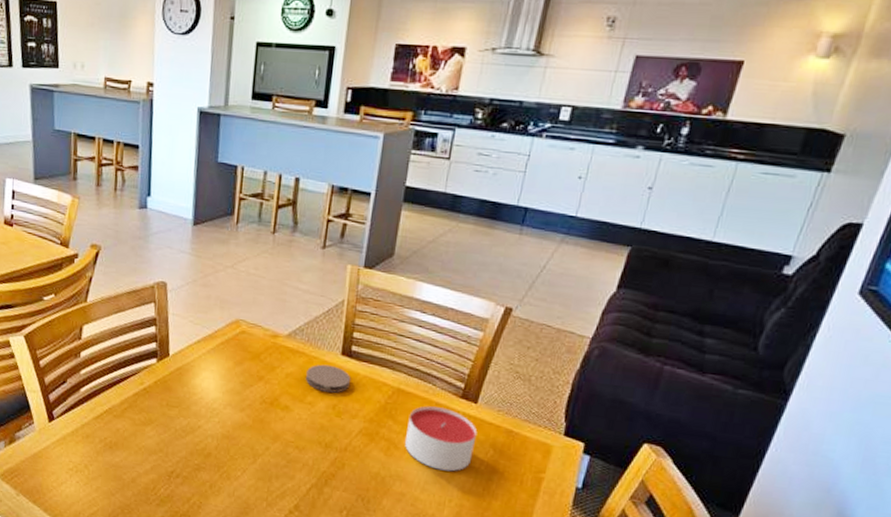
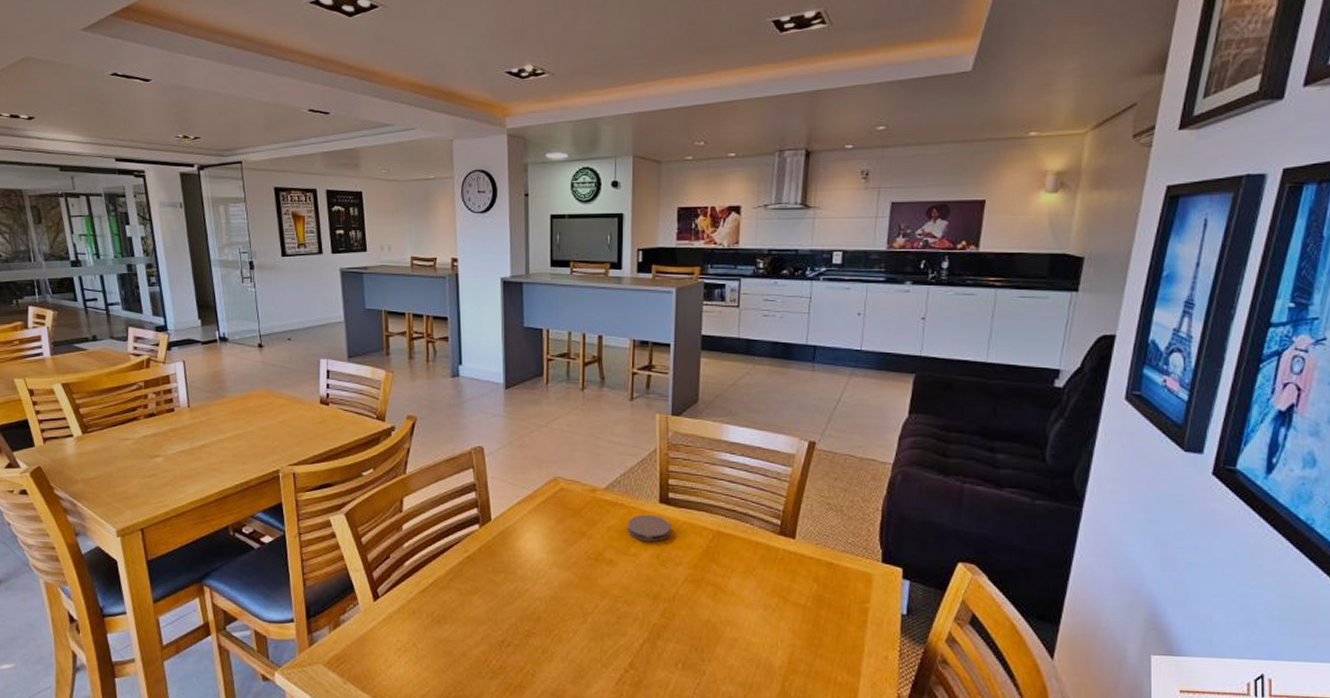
candle: present [405,406,477,472] -> none [731,546,799,611]

